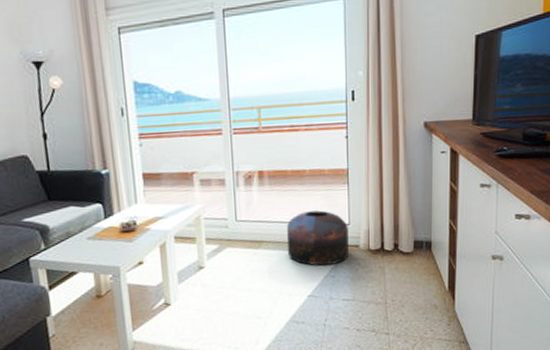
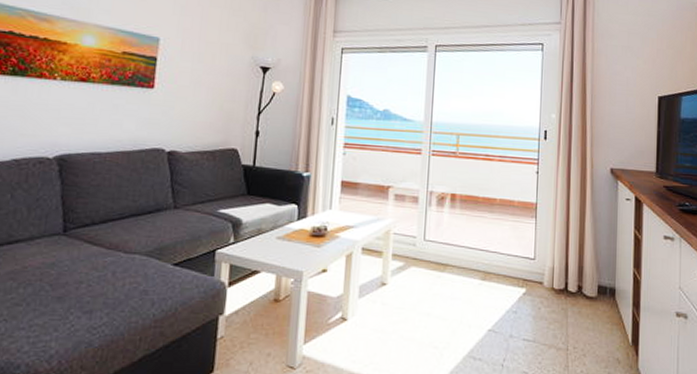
pouf: present [287,210,349,266] -> none [472,240,534,299]

